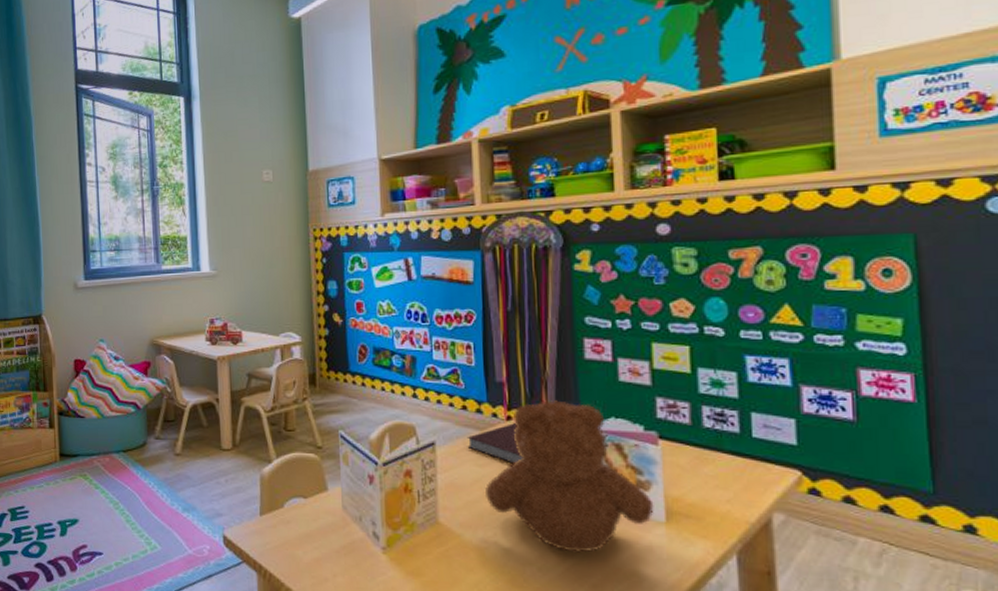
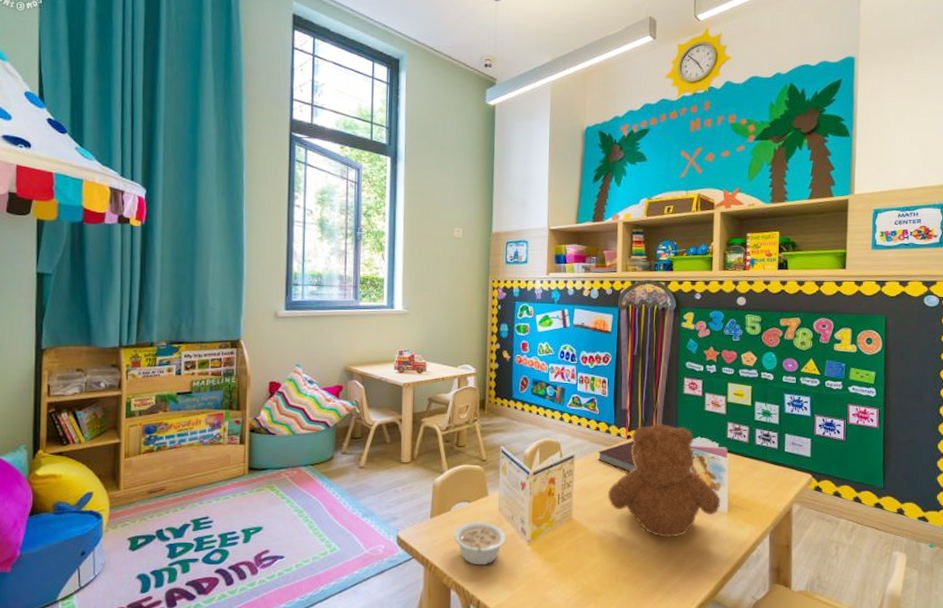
legume: none [289,521,354,576] -> present [453,521,506,566]

